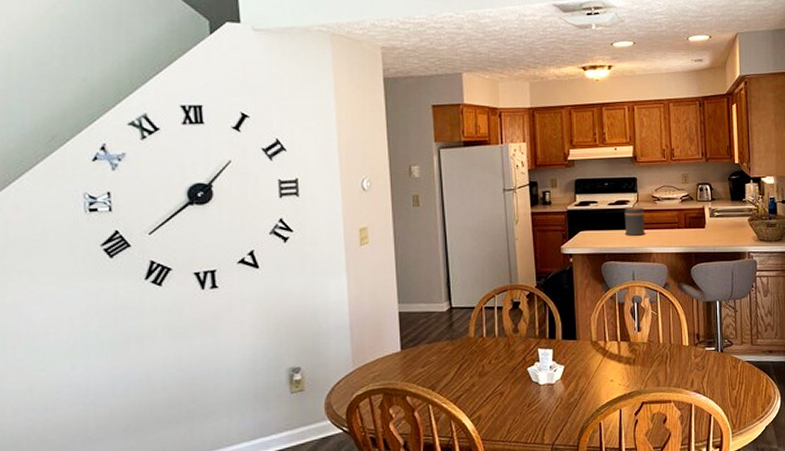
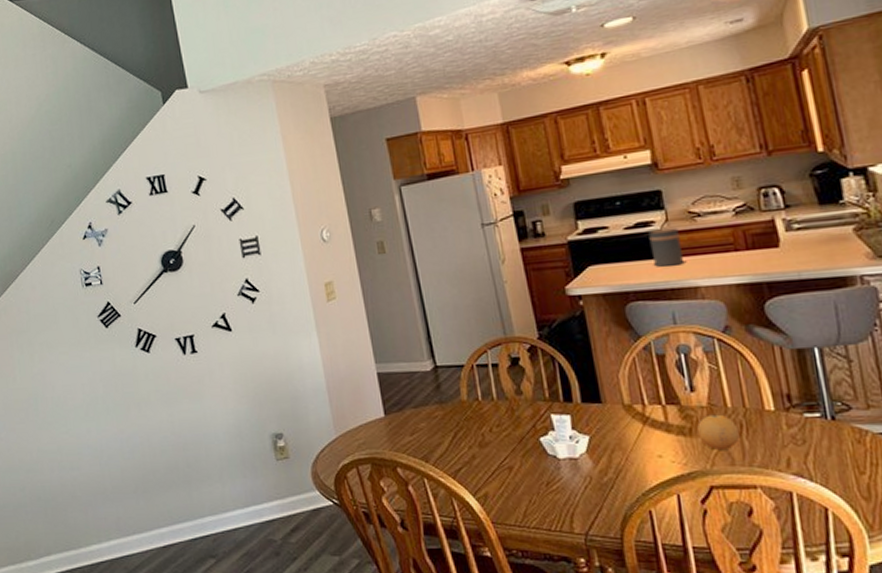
fruit: none [639,348,665,375] -> present [697,414,740,450]

